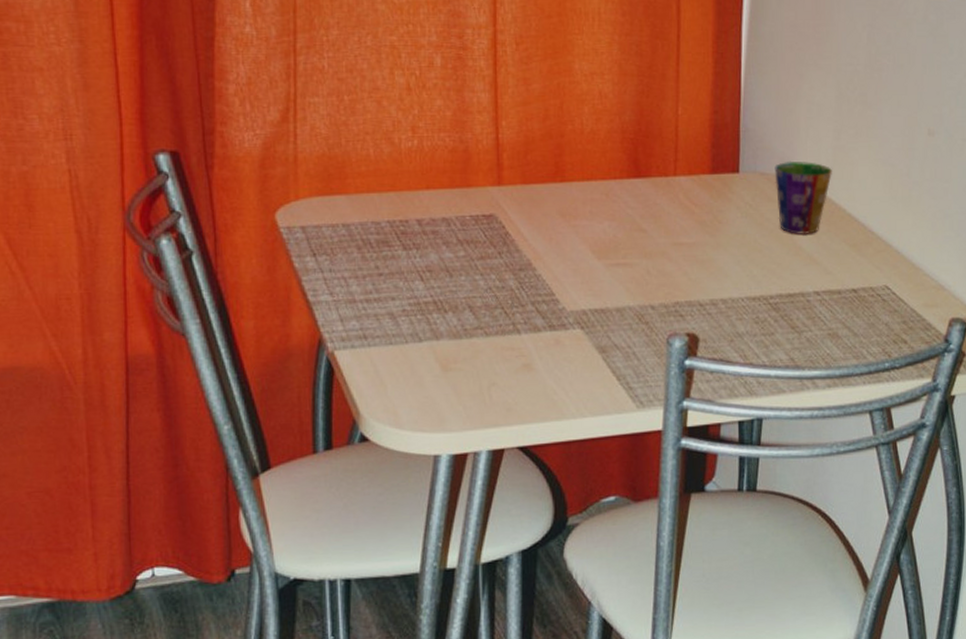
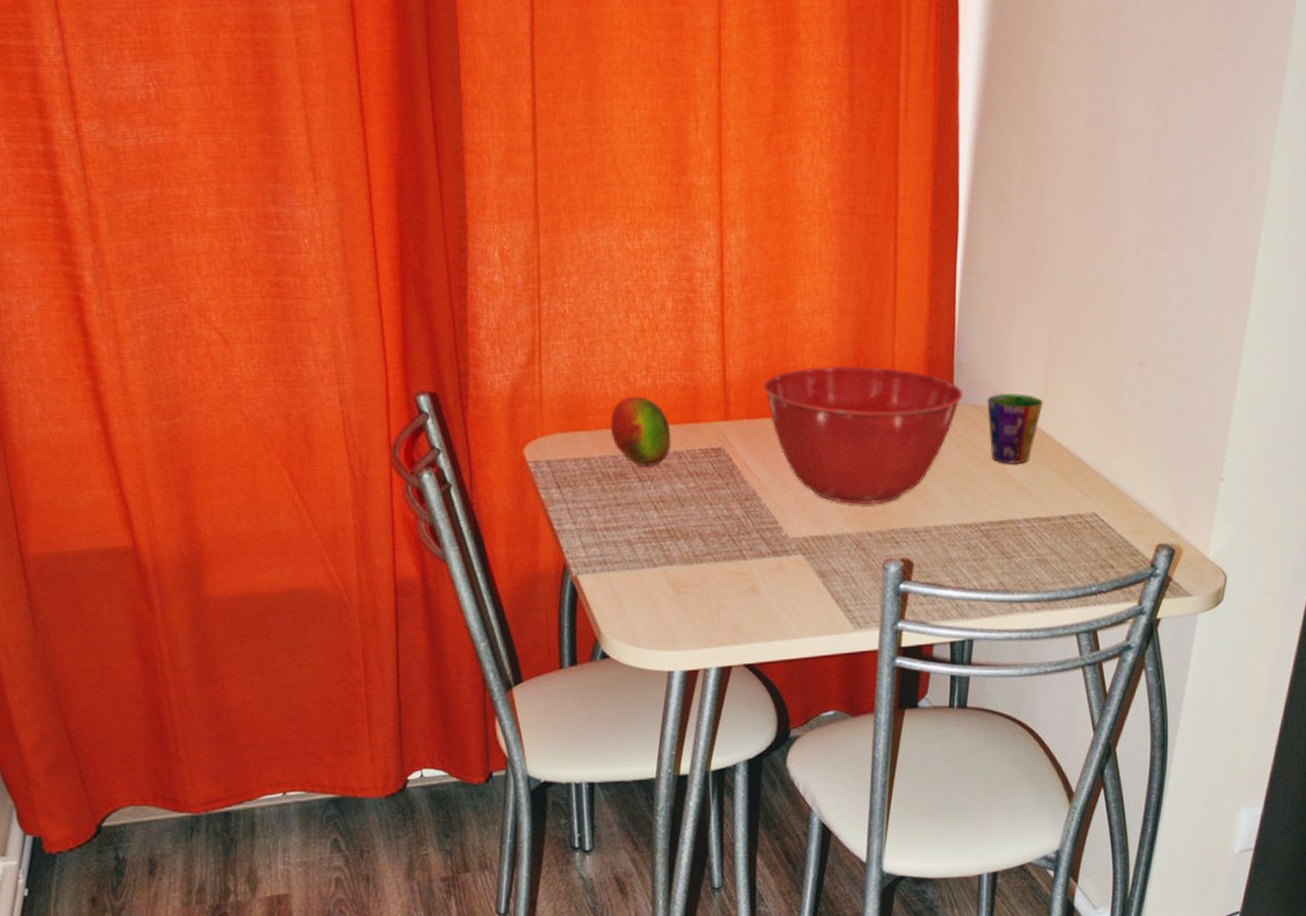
fruit: none [372,158,439,233] -> present [610,396,671,466]
mixing bowl: none [539,129,750,276] -> present [763,365,963,505]

